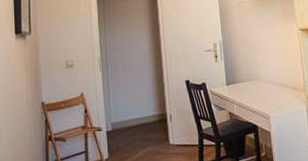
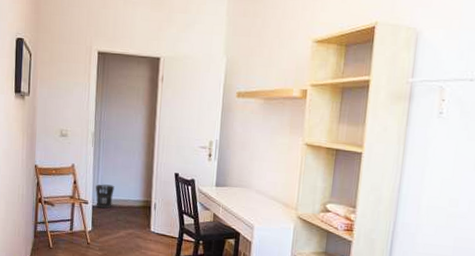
wastebasket: none [107,105,128,133] -> present [95,184,115,209]

